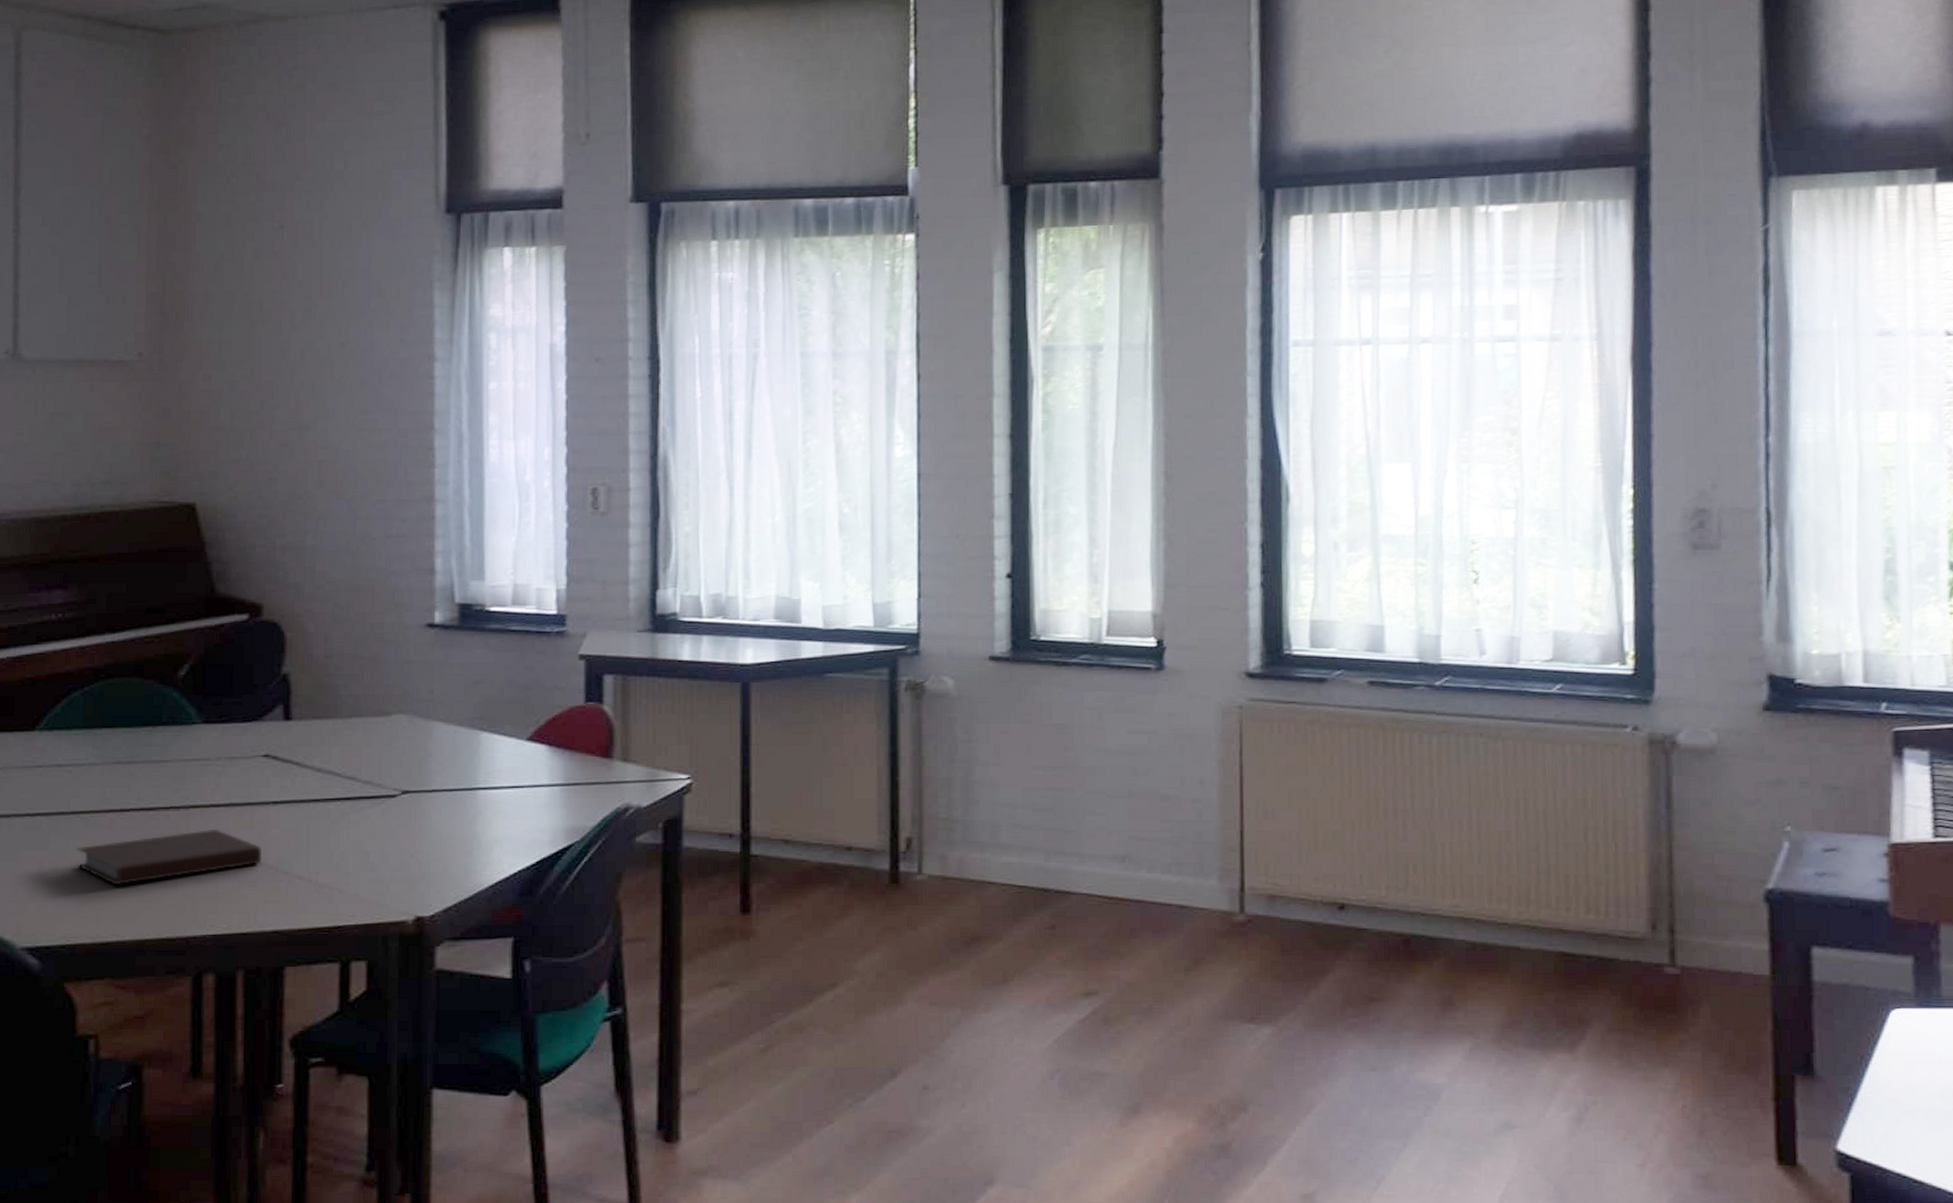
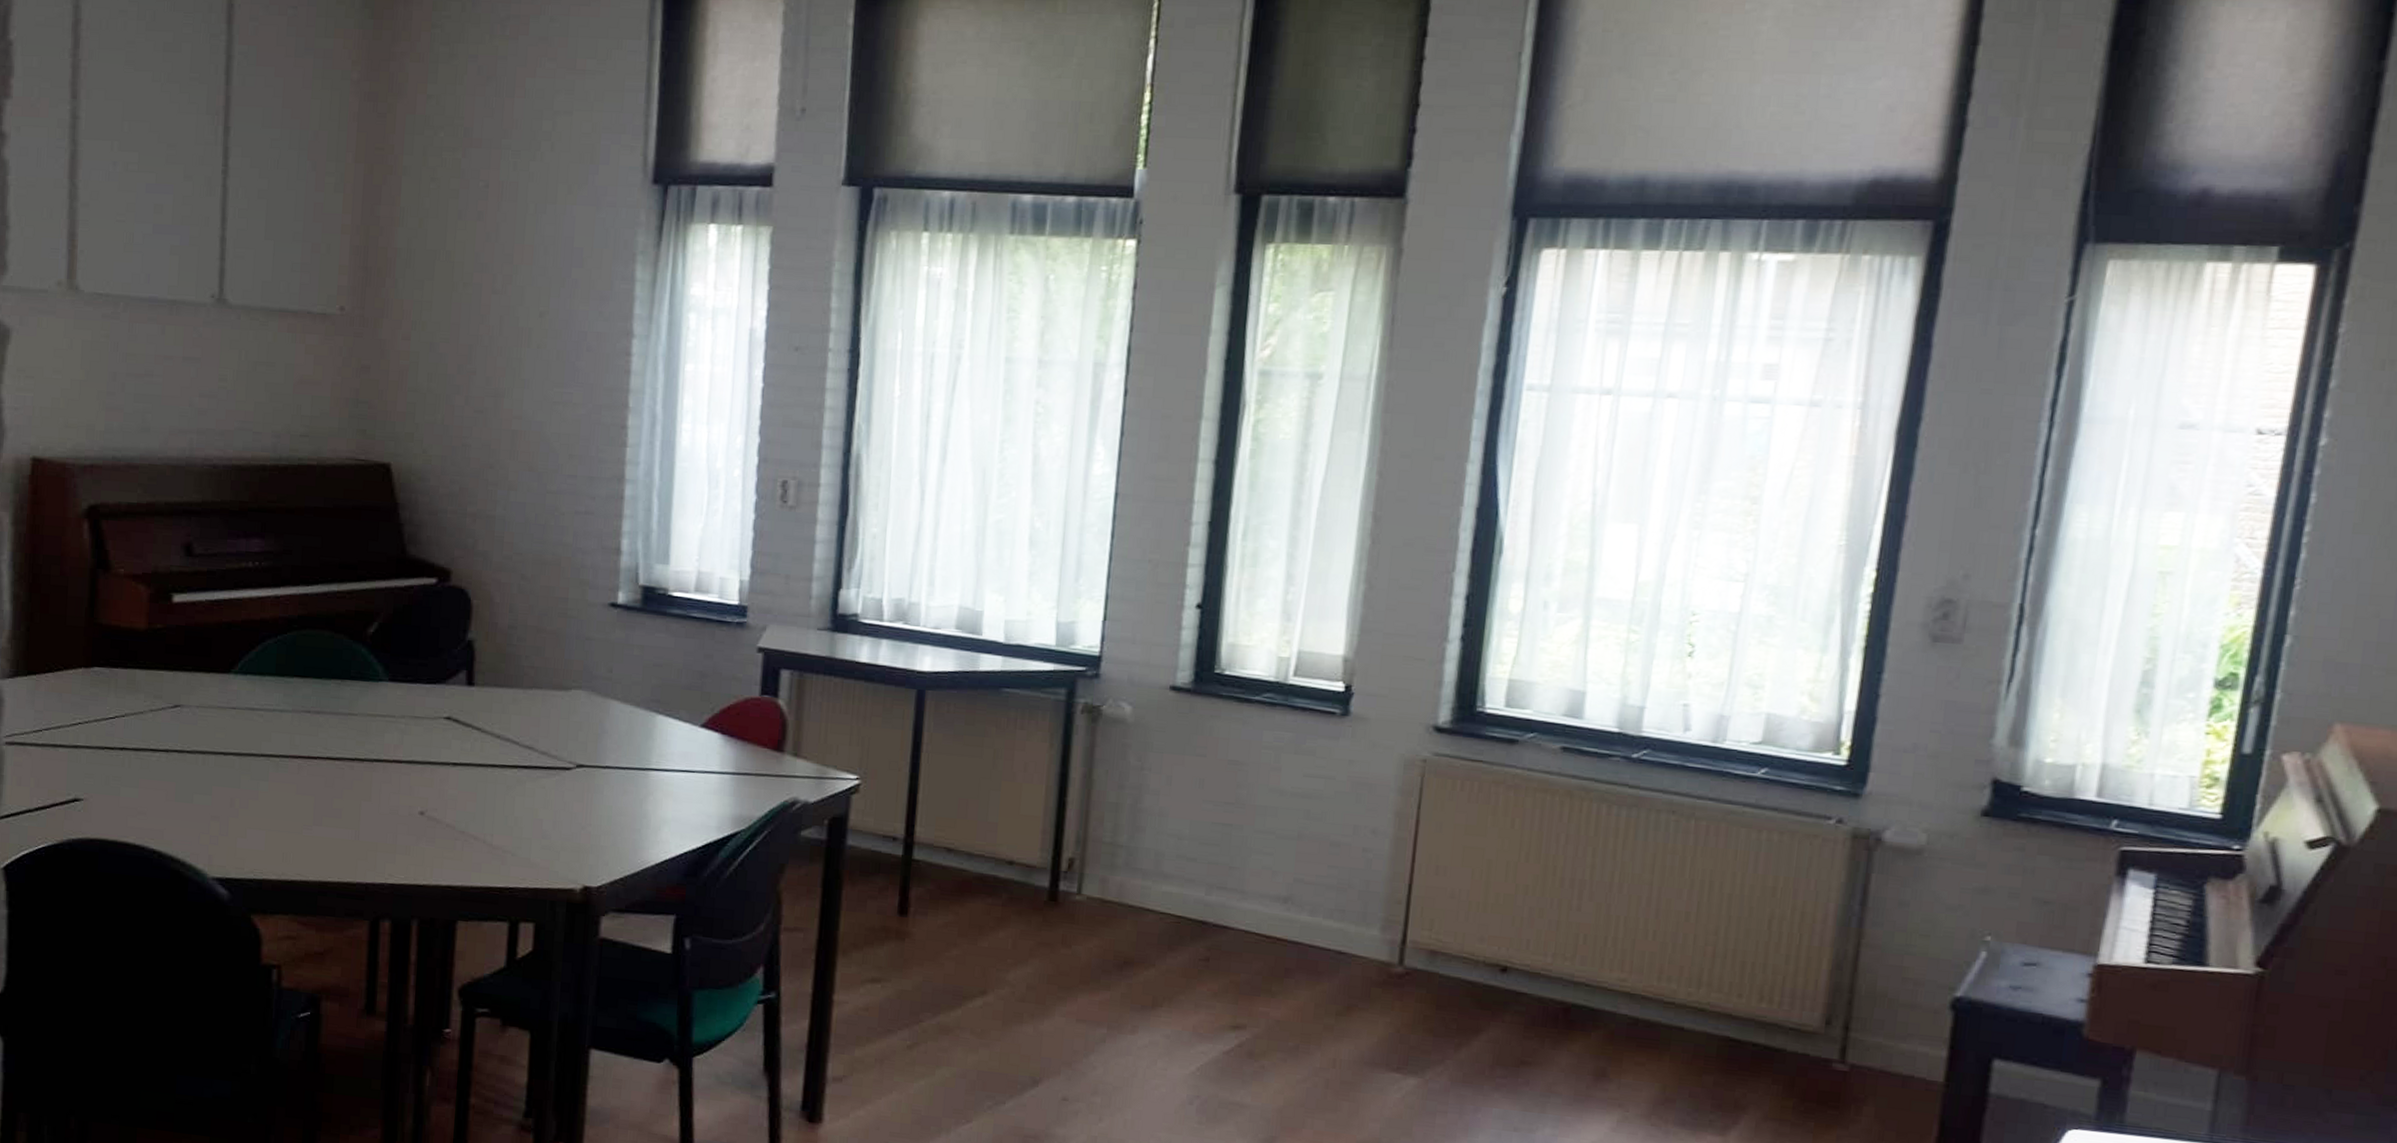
notebook: present [76,828,261,886] -> none [265,783,440,829]

